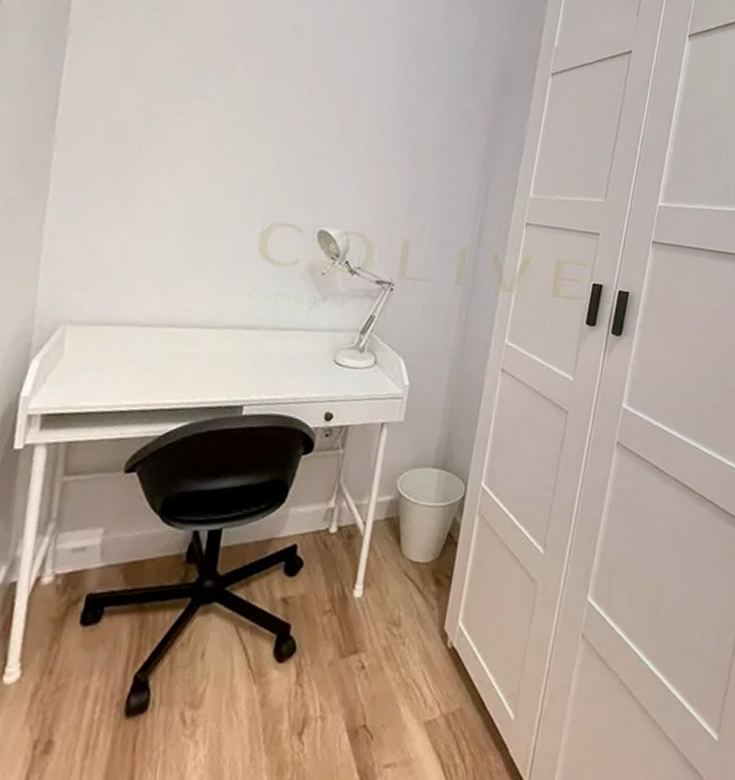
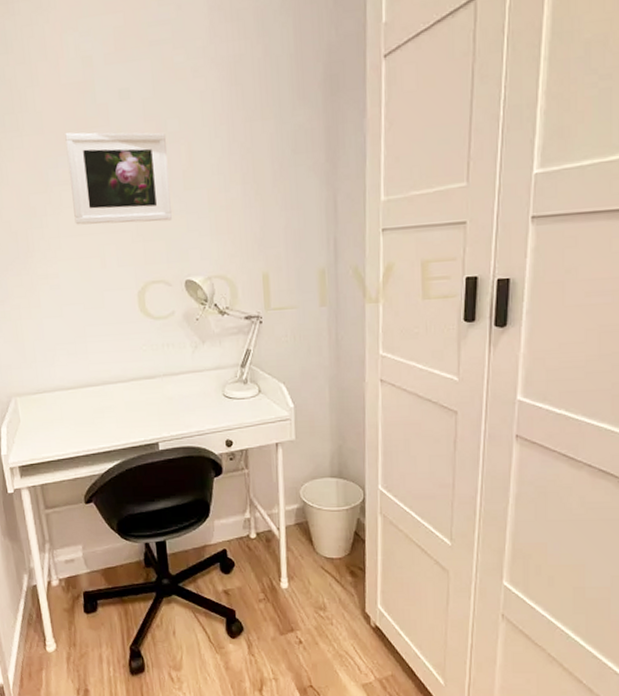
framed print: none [206,49,333,166] -> present [65,132,172,225]

